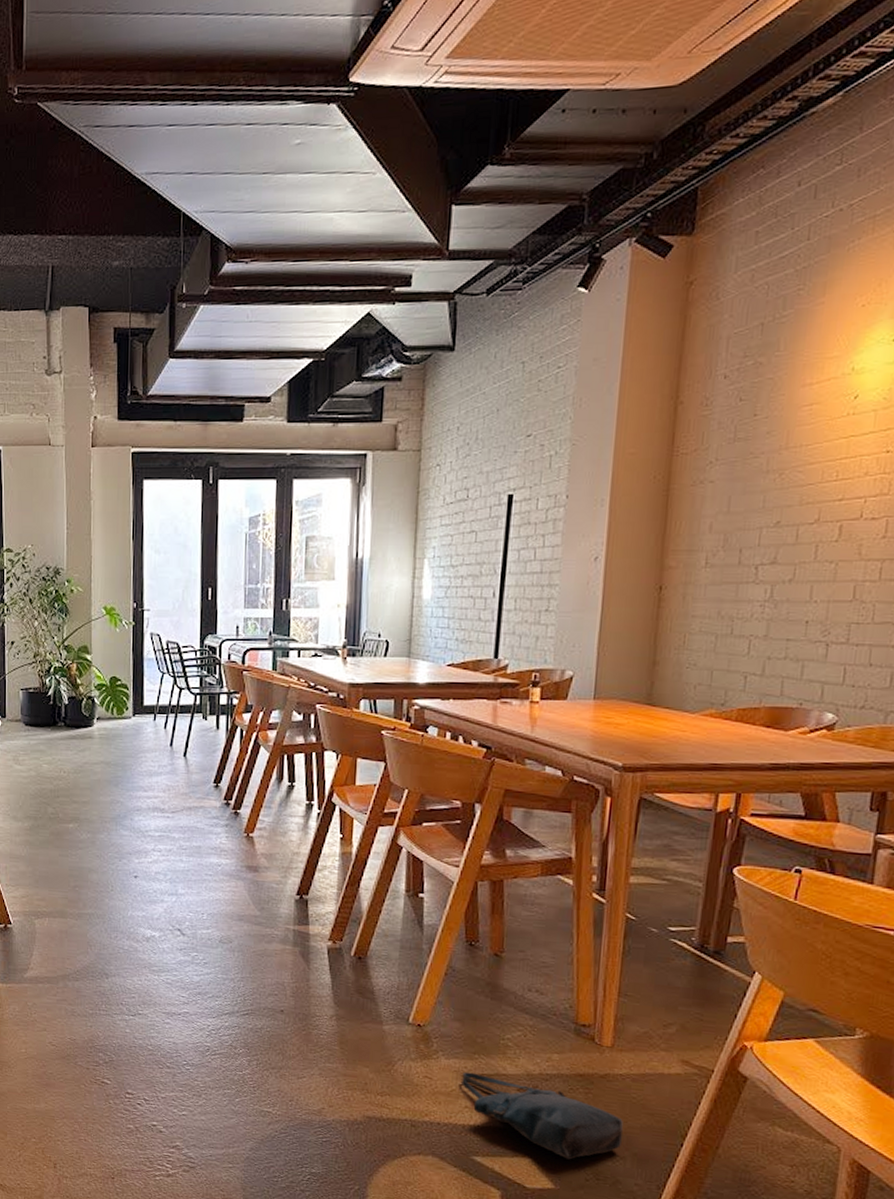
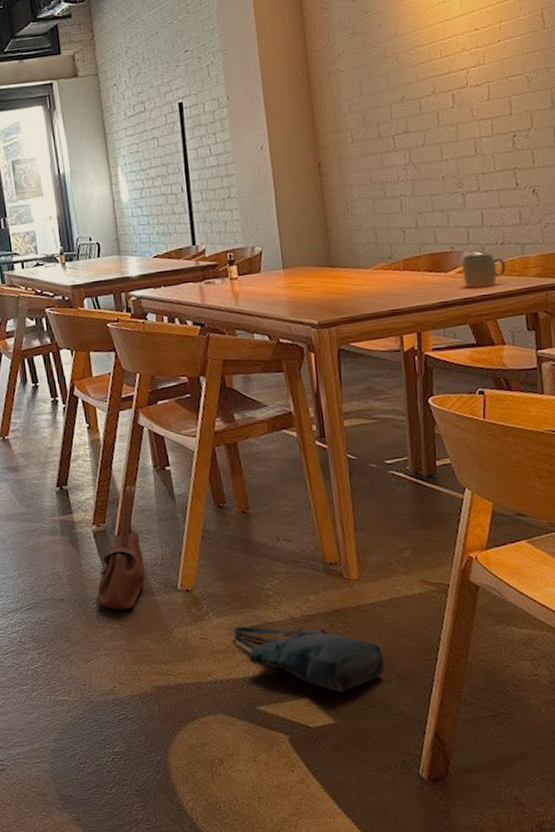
handbag: none [320,907,382,1034] -> present [97,486,145,610]
mug: none [805,716,862,754] -> present [461,253,507,288]

